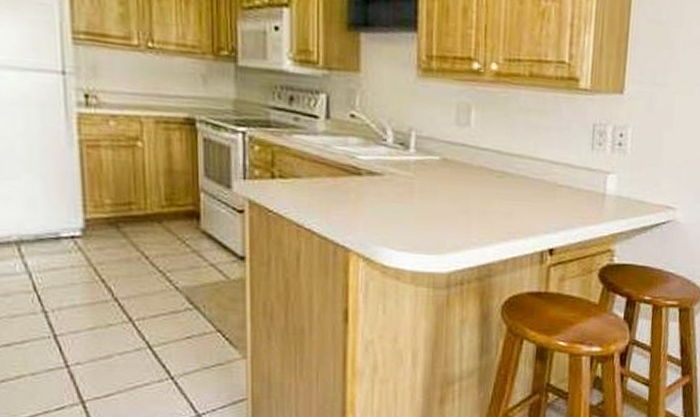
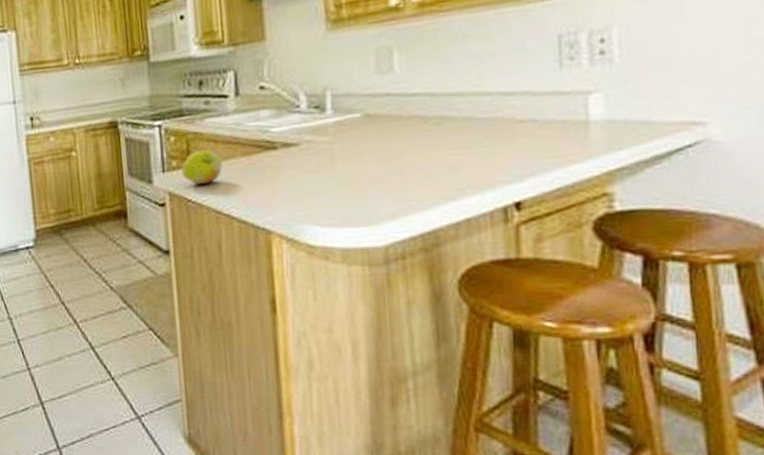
fruit: none [264,163,307,198] -> present [181,149,223,185]

